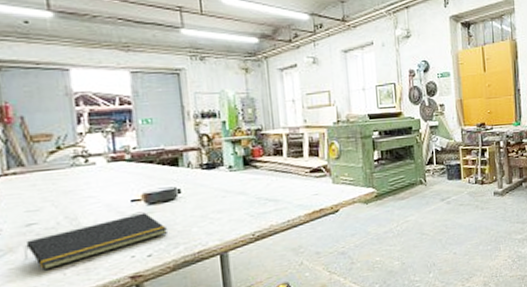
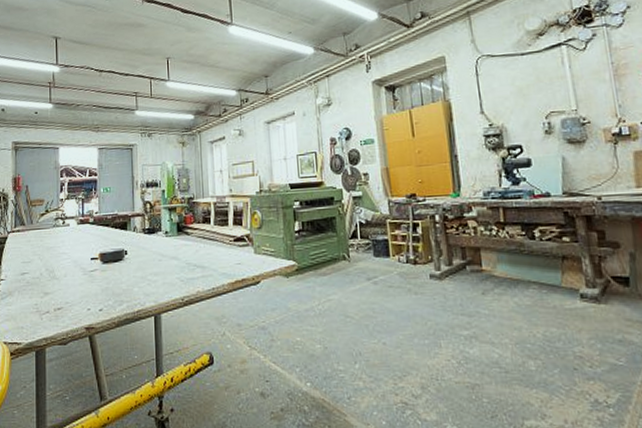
notepad: present [24,212,168,271] -> none [17,270,116,314]

